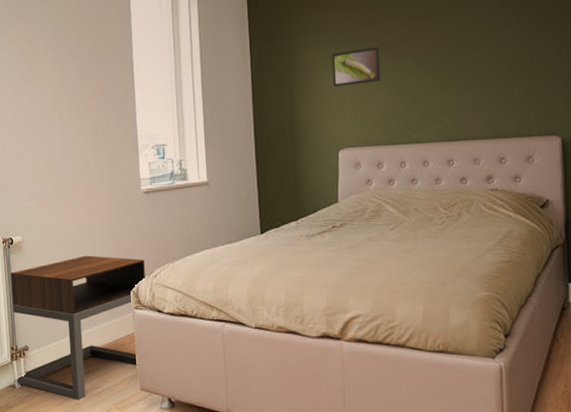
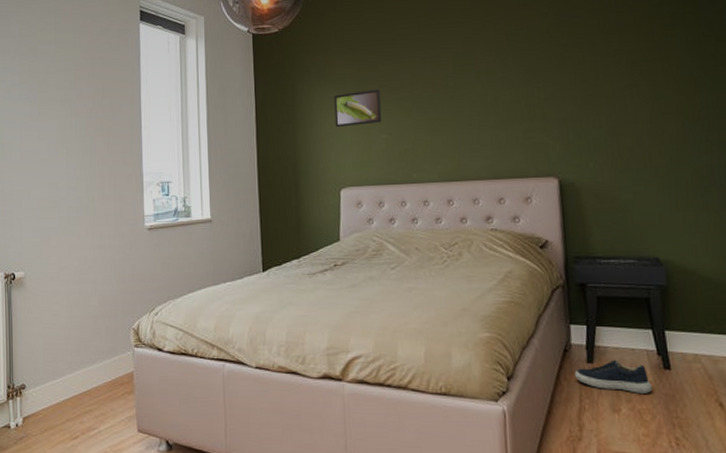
nightstand: present [10,255,145,400] -> none [11,291,146,442]

